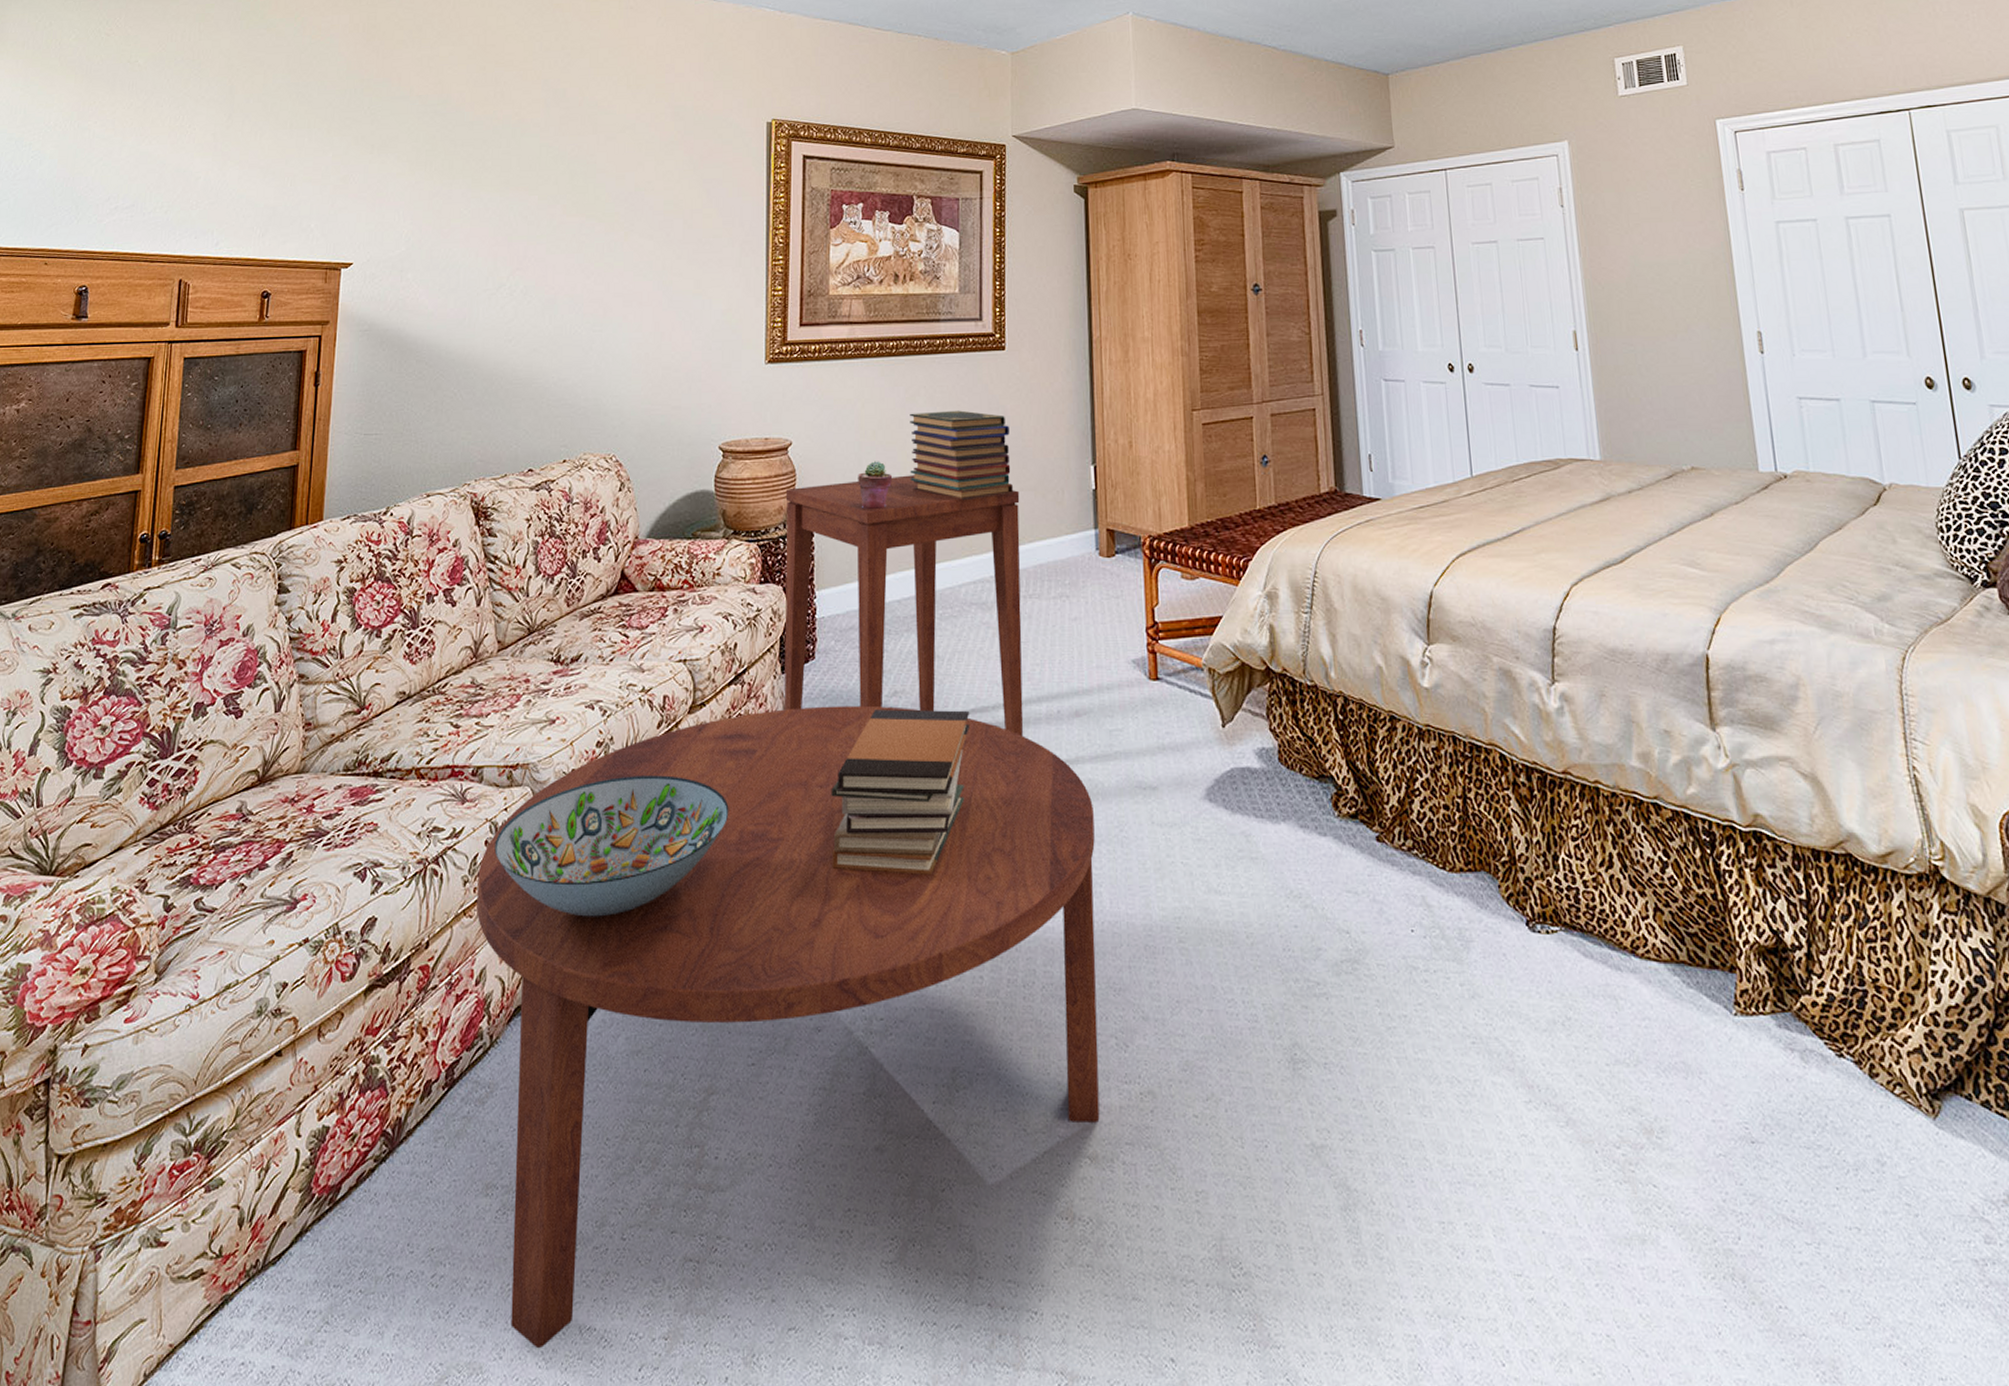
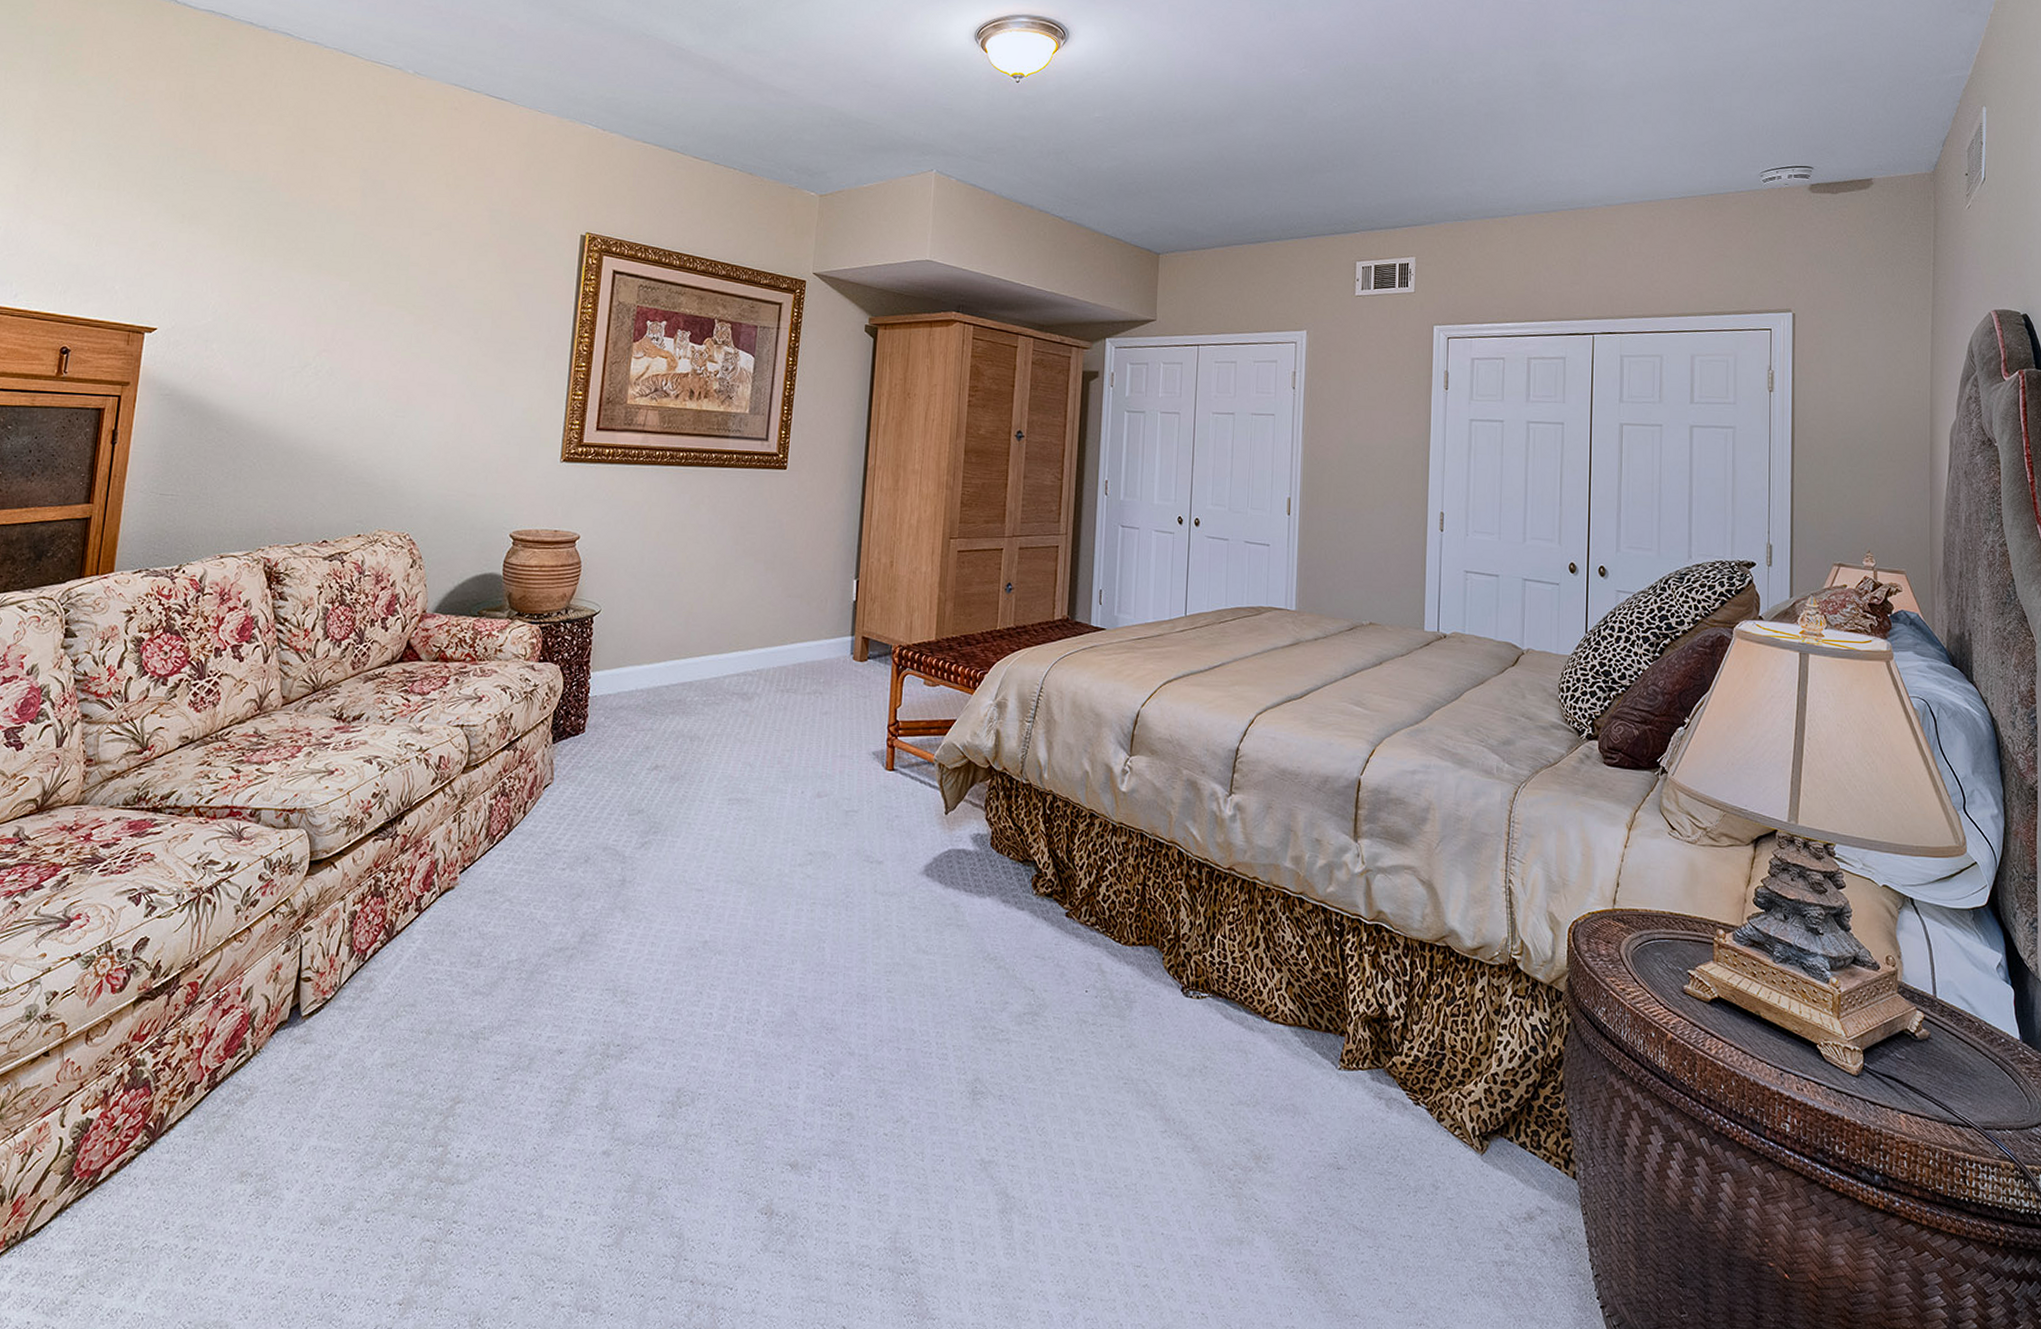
coffee table: present [476,705,1100,1349] -> none [247,774,825,1311]
decorative bowl: present [494,775,729,917] -> none [267,825,494,947]
side table: present [784,475,1024,737] -> none [552,574,787,812]
book stack: present [831,709,970,876] -> none [584,780,723,926]
potted succulent: present [858,461,893,510] -> none [638,560,672,604]
book stack: present [910,410,1013,501] -> none [687,519,784,602]

